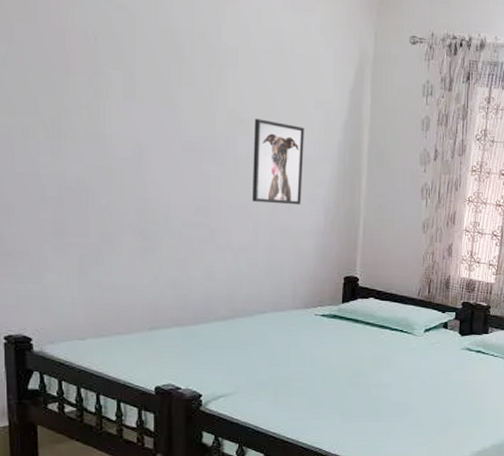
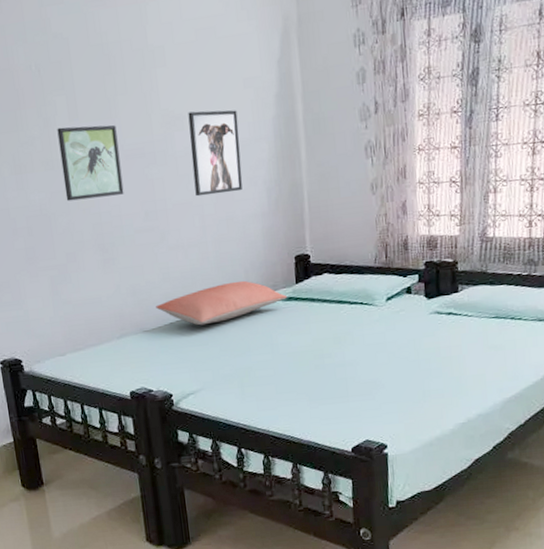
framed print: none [109,102,176,185] -> present [57,125,124,201]
pillow: none [195,291,332,330] -> present [156,280,287,326]

